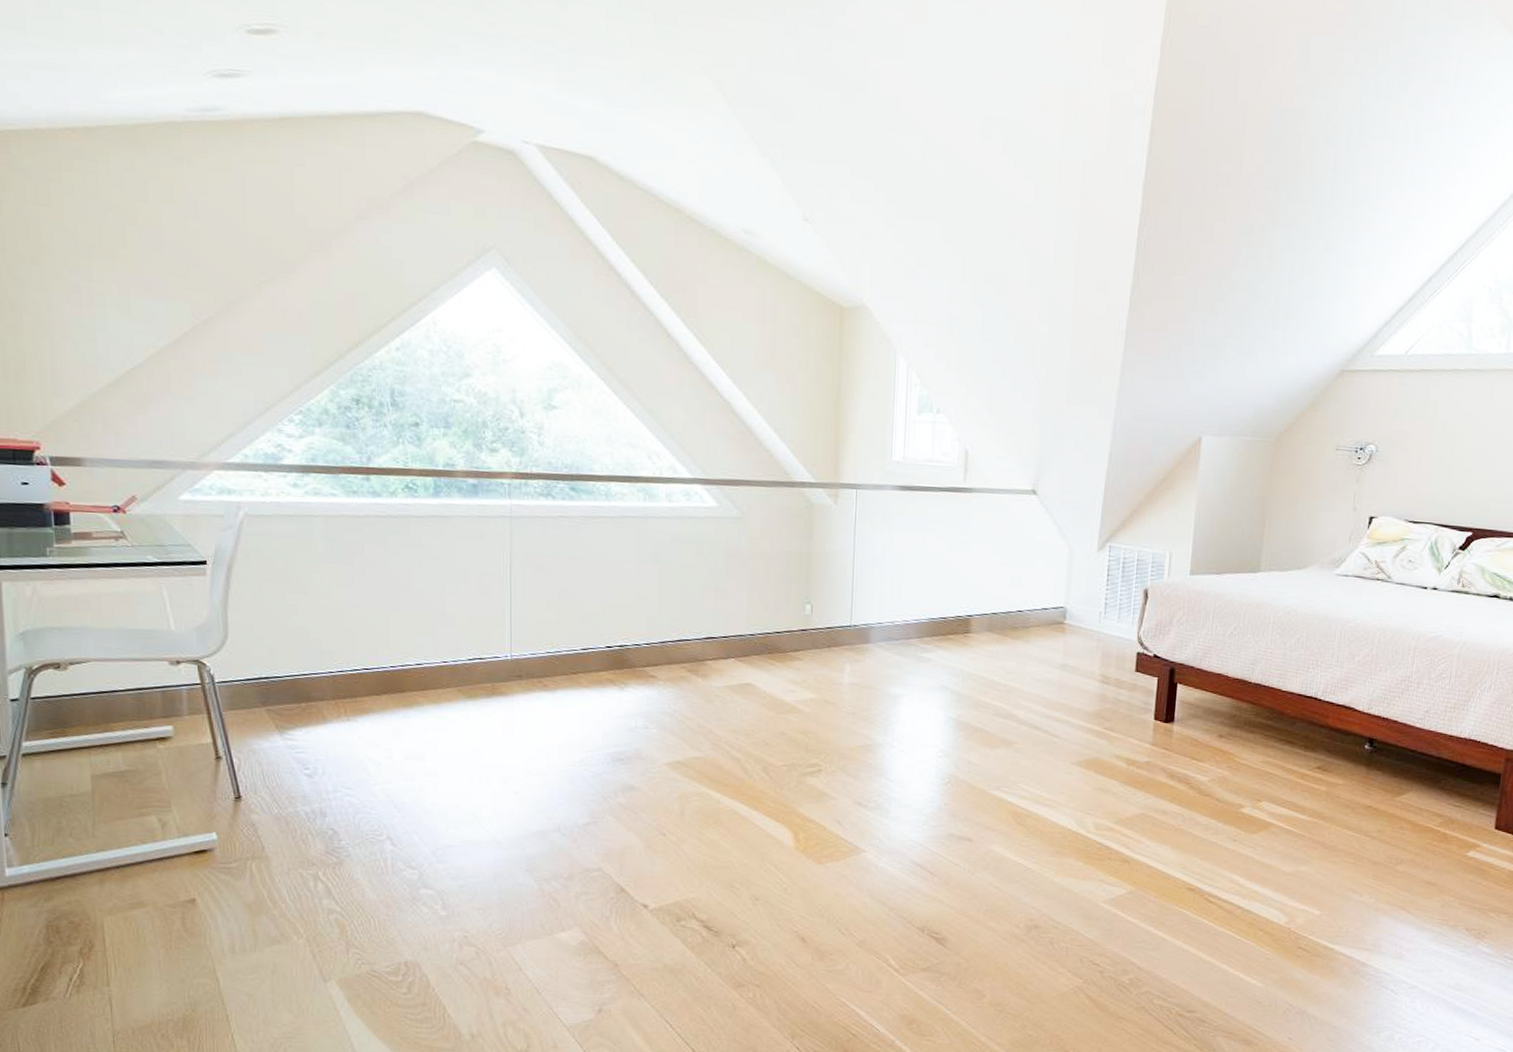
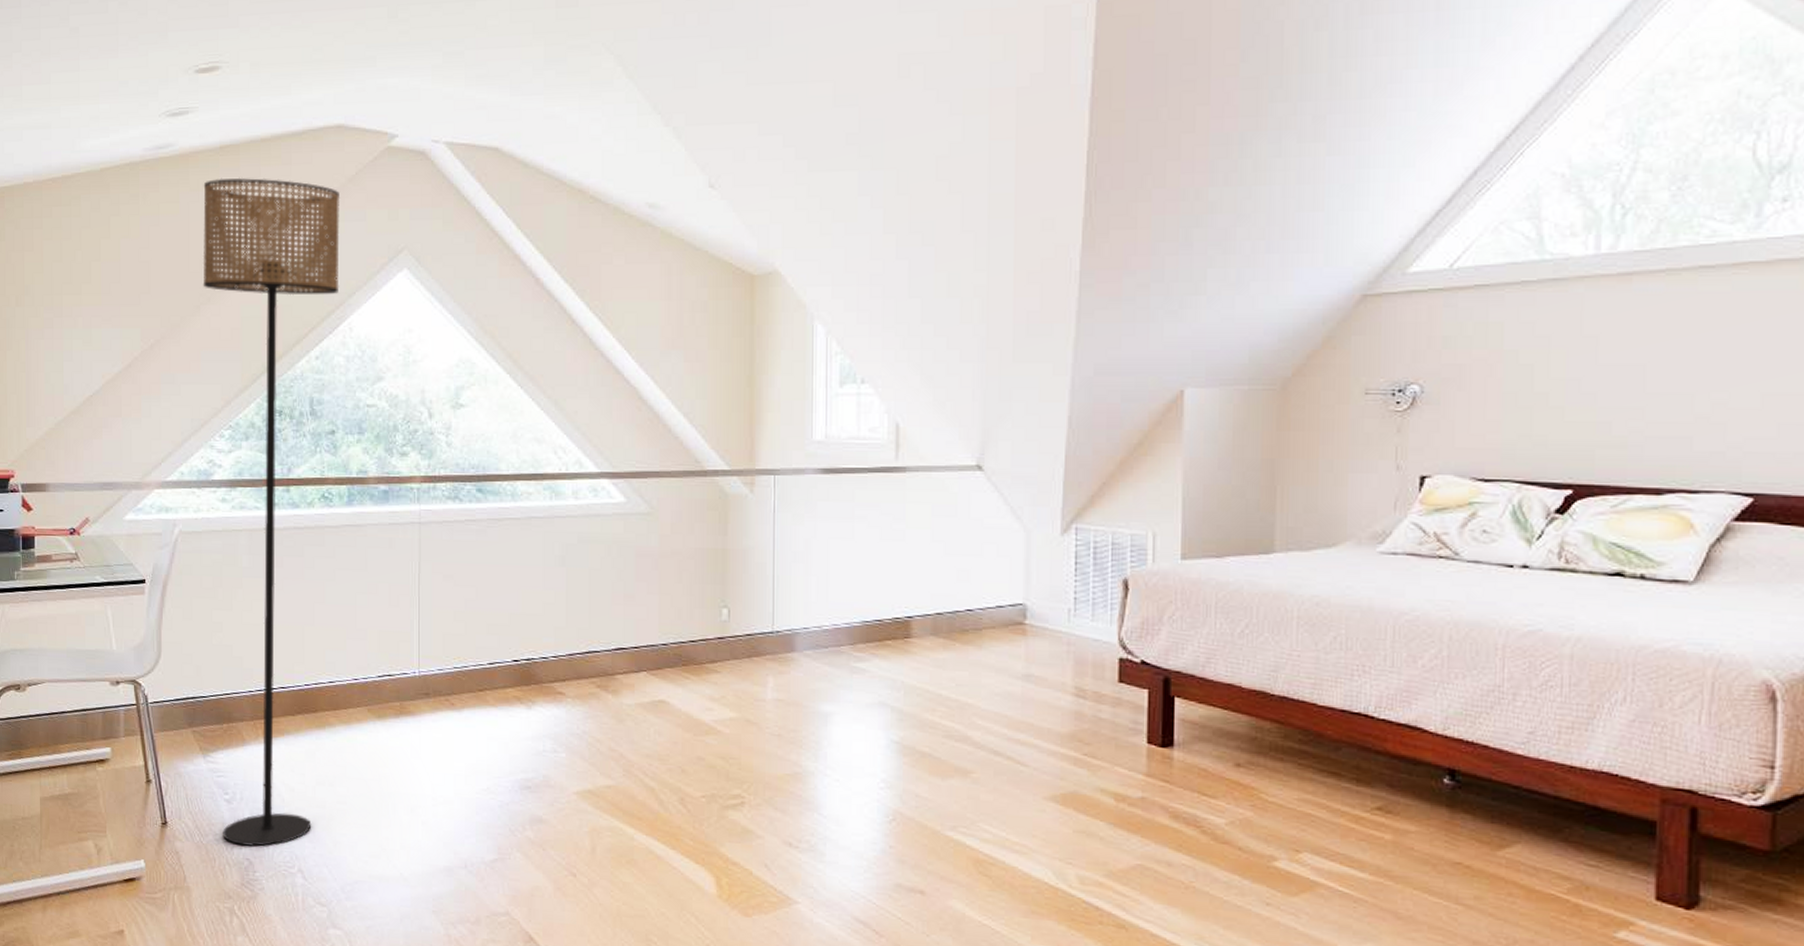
floor lamp: none [261,151,422,818] -> present [202,177,341,847]

